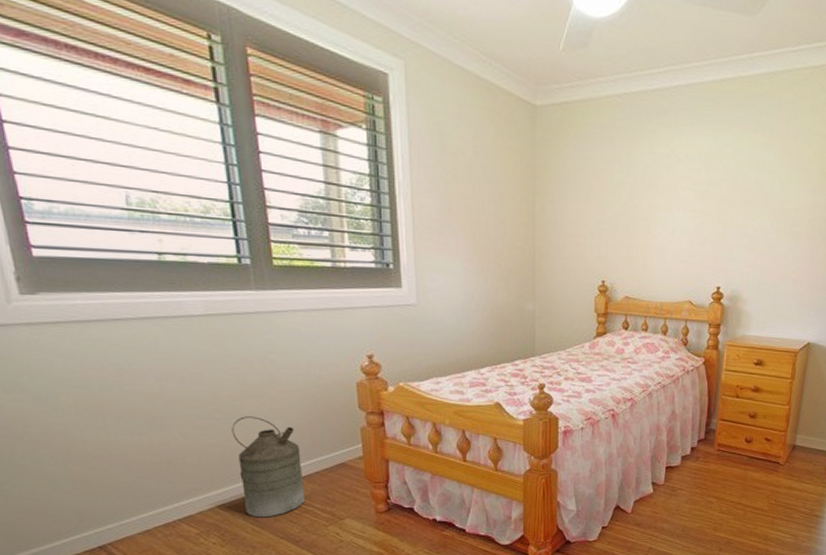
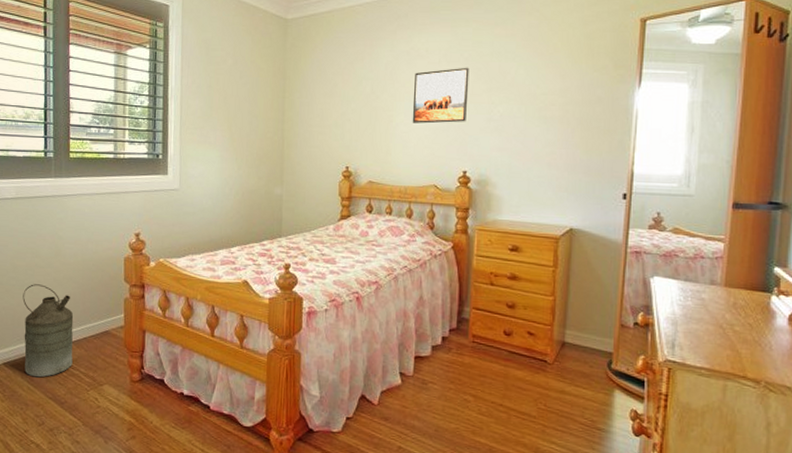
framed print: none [669,176,728,236] -> present [412,67,470,124]

